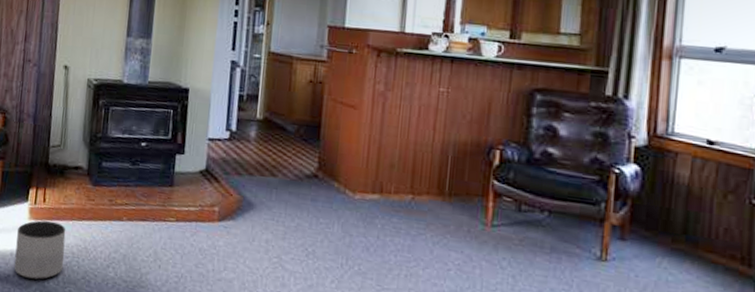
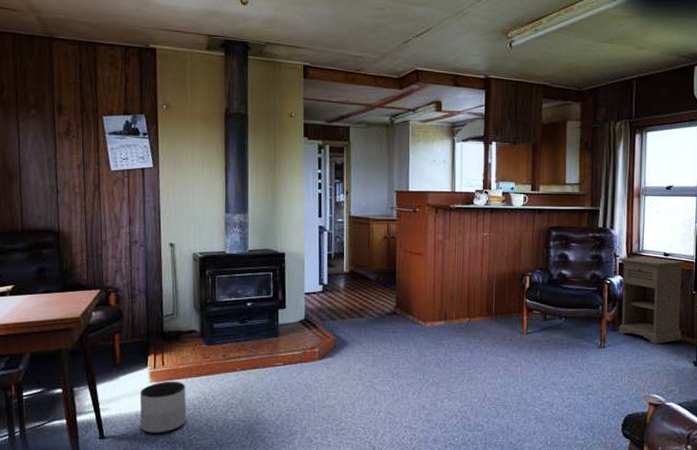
nightstand: none [629,140,742,269] -> present [618,256,686,344]

